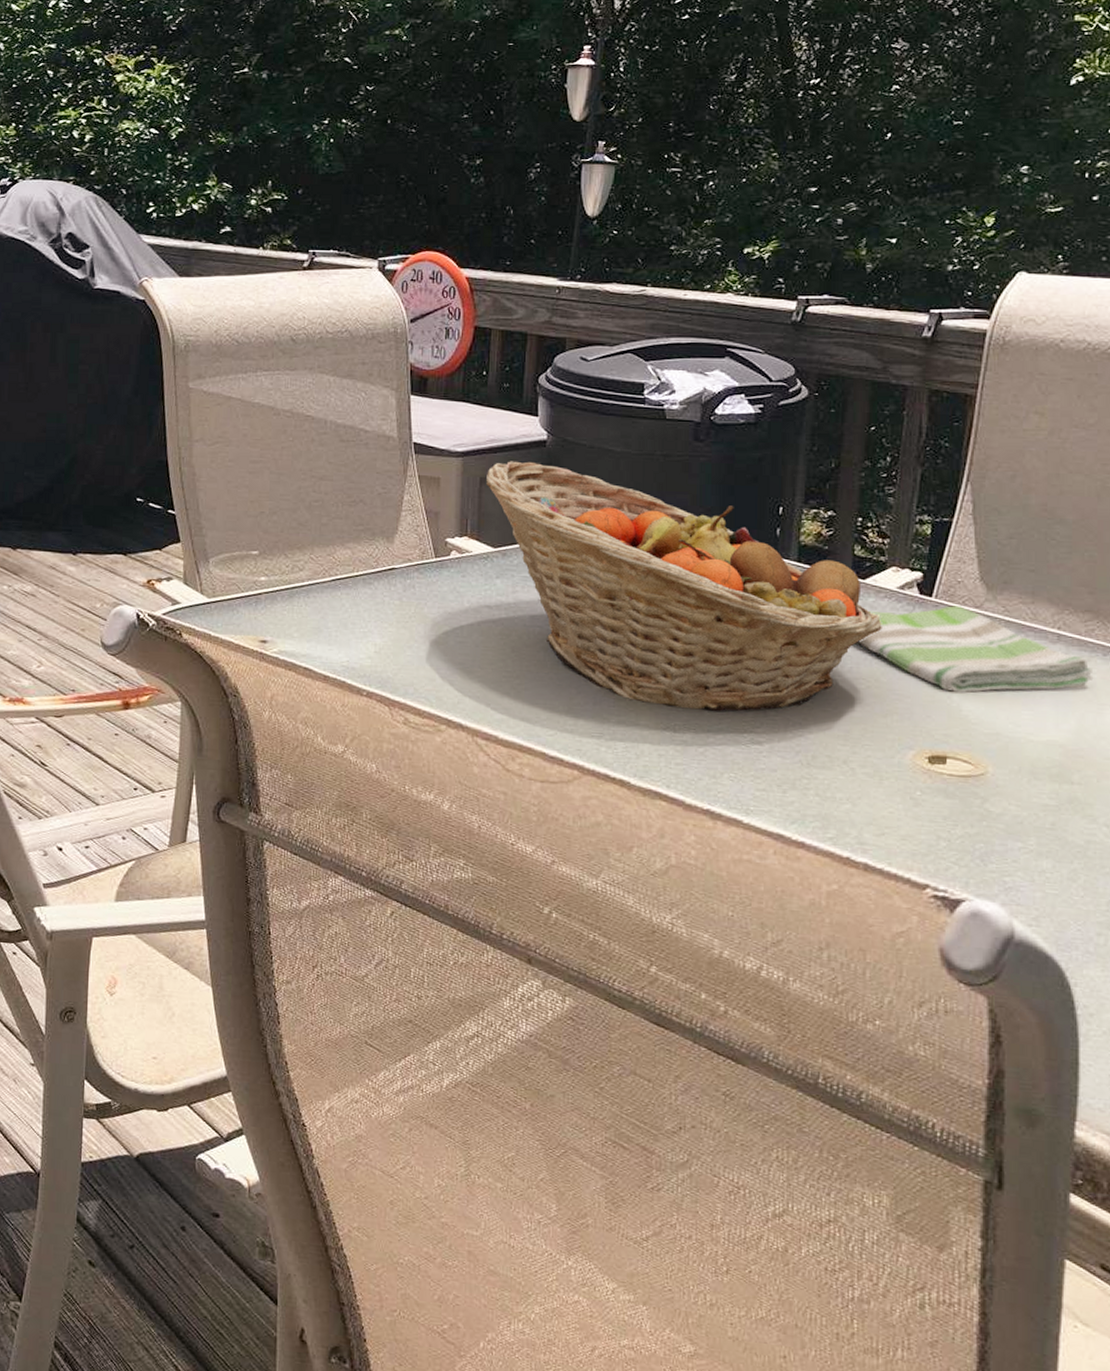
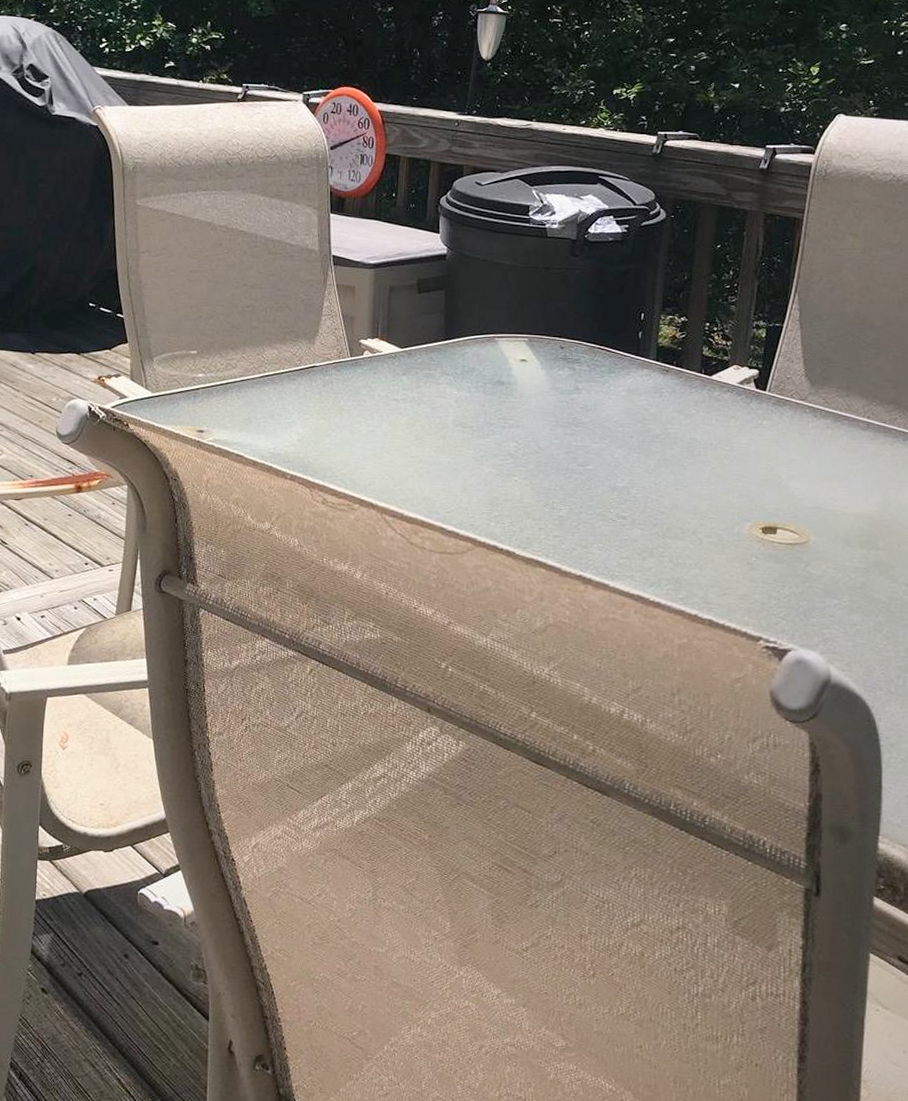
fruit basket: present [486,461,882,712] -> none [395,272,725,491]
dish towel: present [858,606,1094,693] -> none [705,398,896,473]

